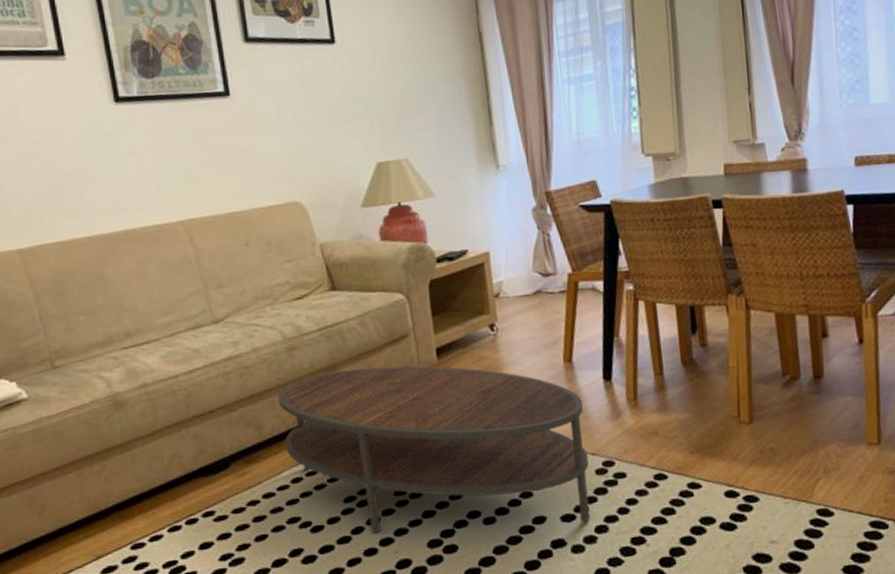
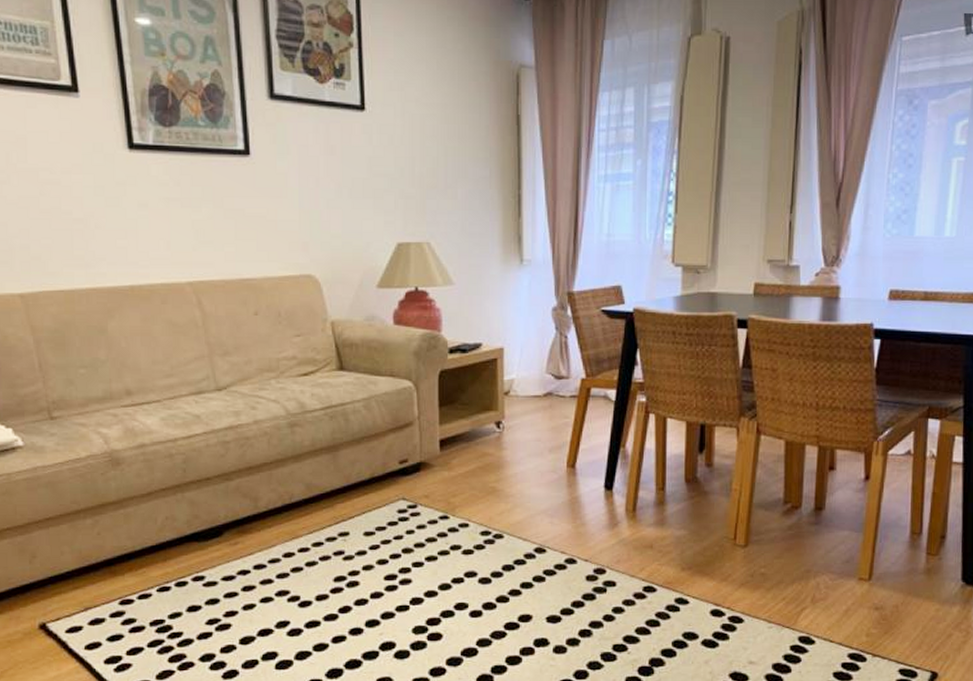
coffee table: present [277,366,591,534] -> none [275,452,582,626]

